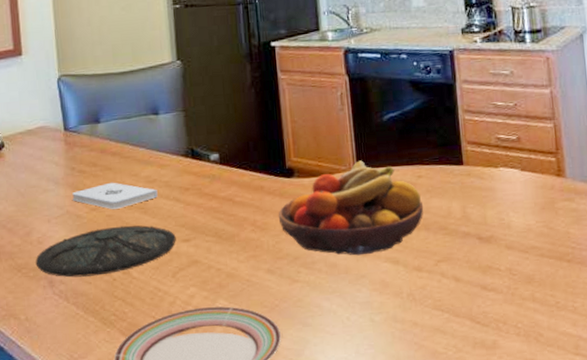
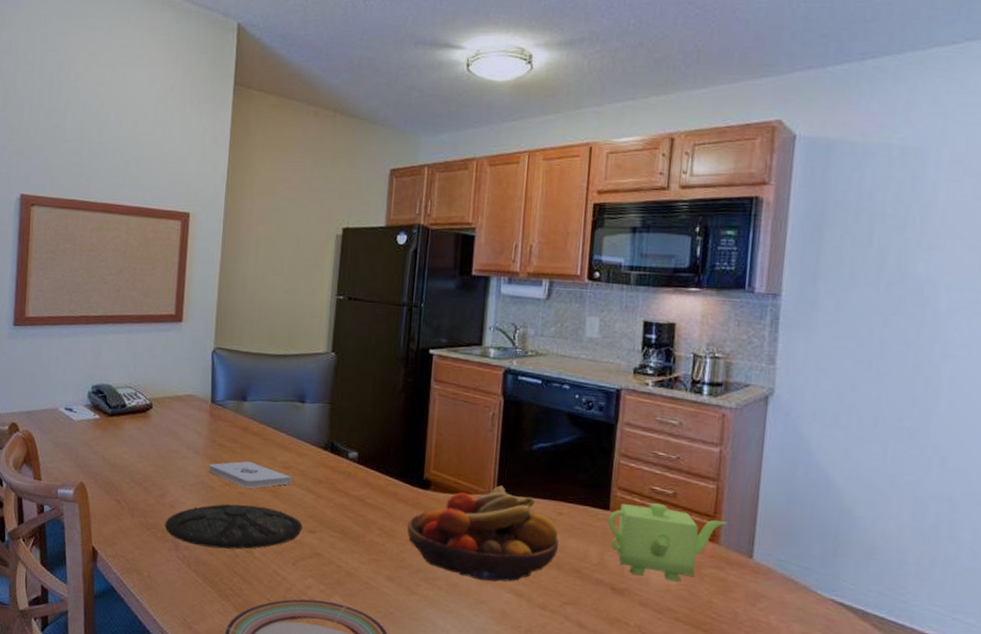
teapot: none [464,150,570,222] -> present [608,503,728,582]

